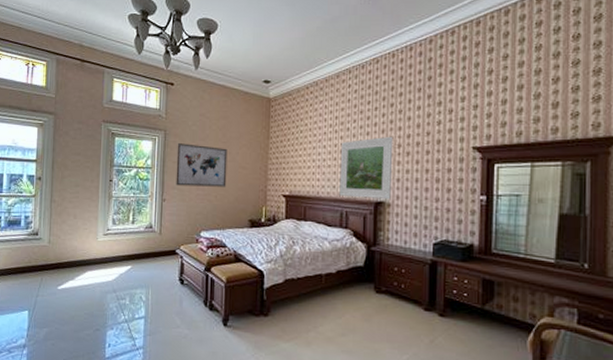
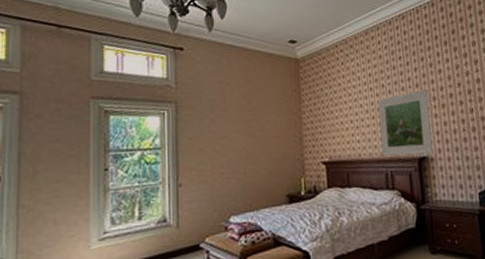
wall art: present [176,143,228,187] -> none [192,115,257,166]

